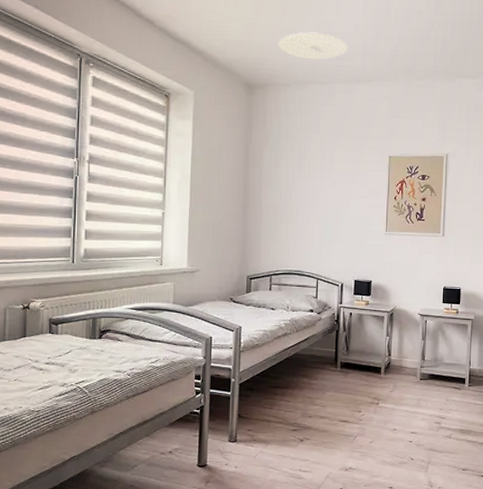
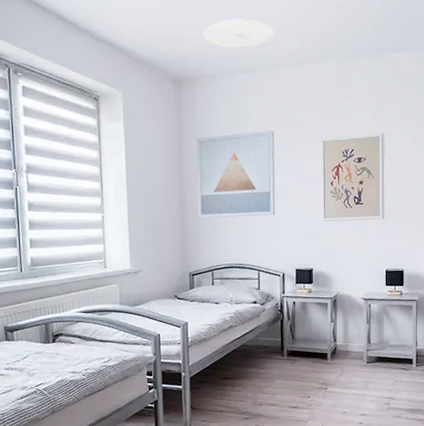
wall art: none [260,141,341,225] -> present [196,130,276,218]

